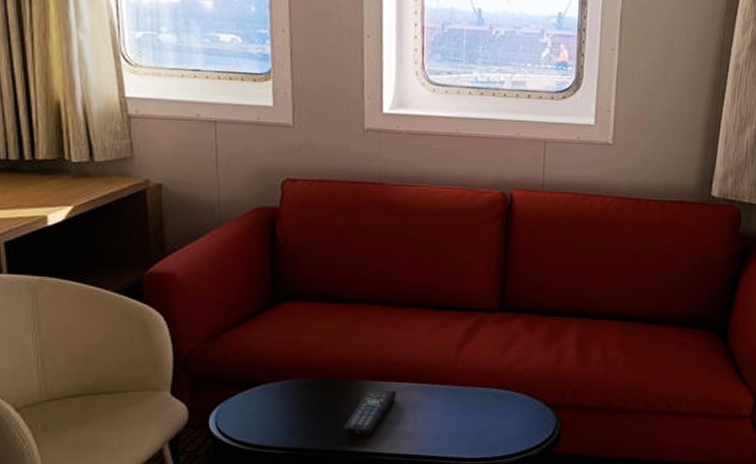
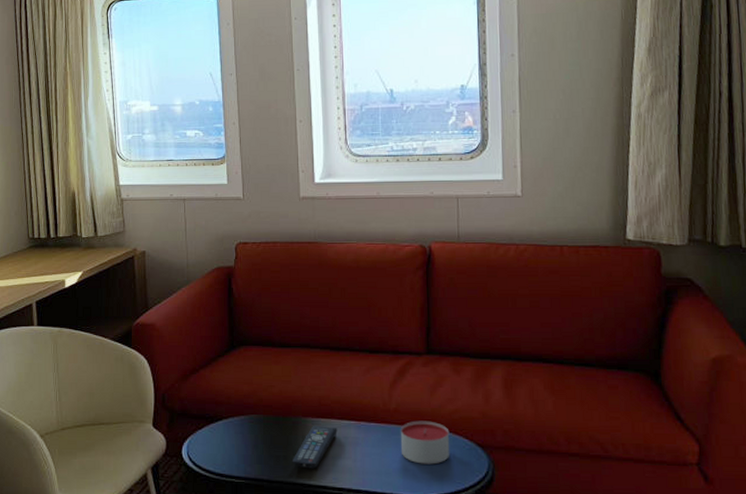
candle: none [465,381,518,426] -> present [400,420,450,465]

